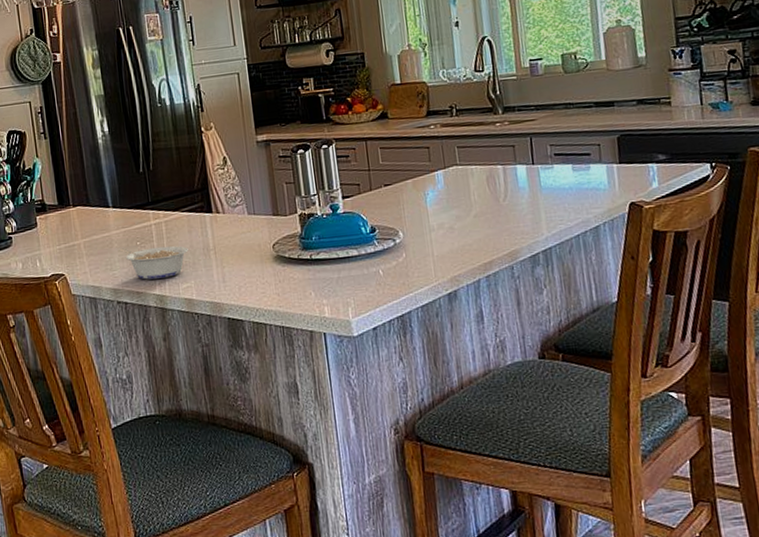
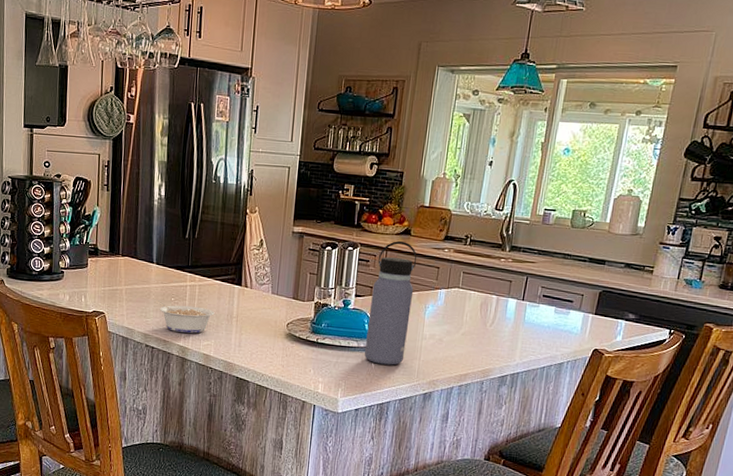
water bottle: none [358,126,415,270] -> present [365,240,417,365]

